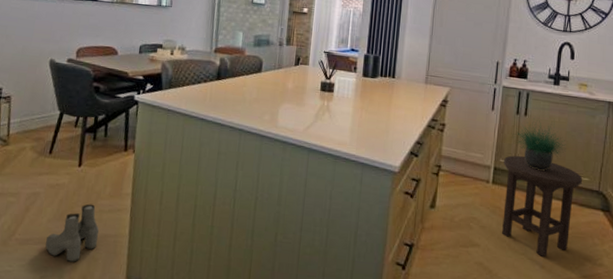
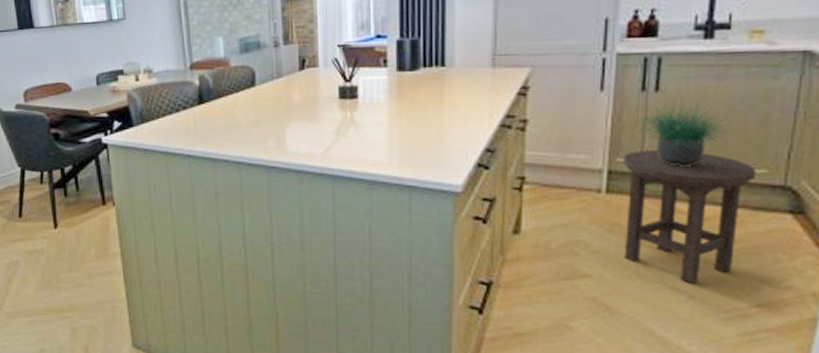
boots: present [45,204,100,262] -> none [37,268,93,332]

